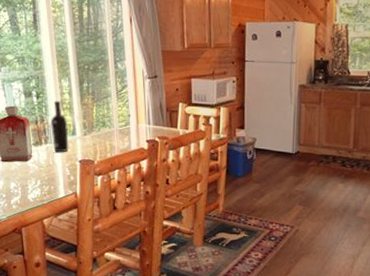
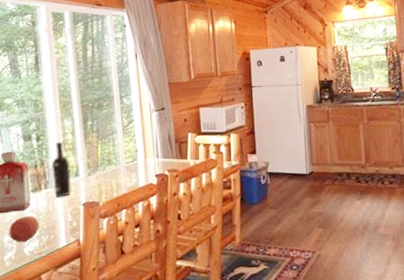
fruit: none [14,167,41,189] -> present [9,216,39,242]

